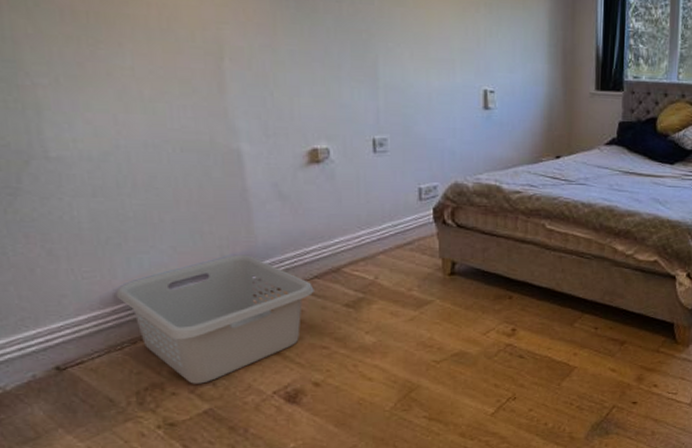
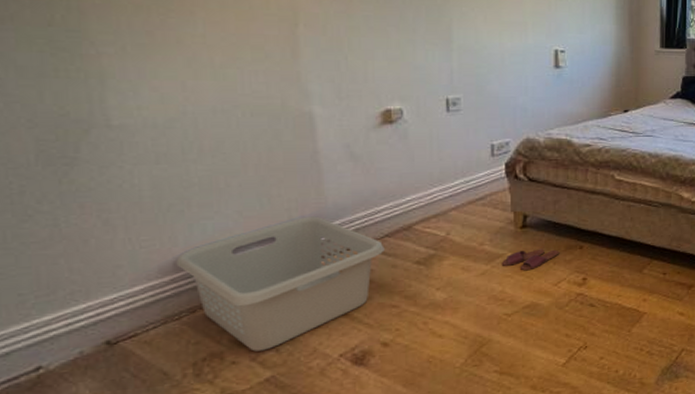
slippers: none [431,297,489,319] -> present [502,249,560,271]

